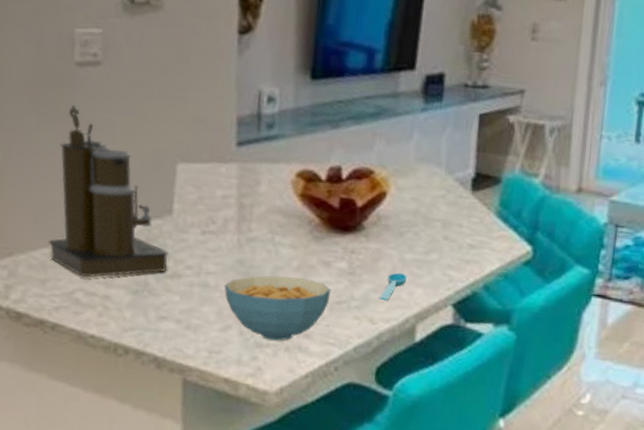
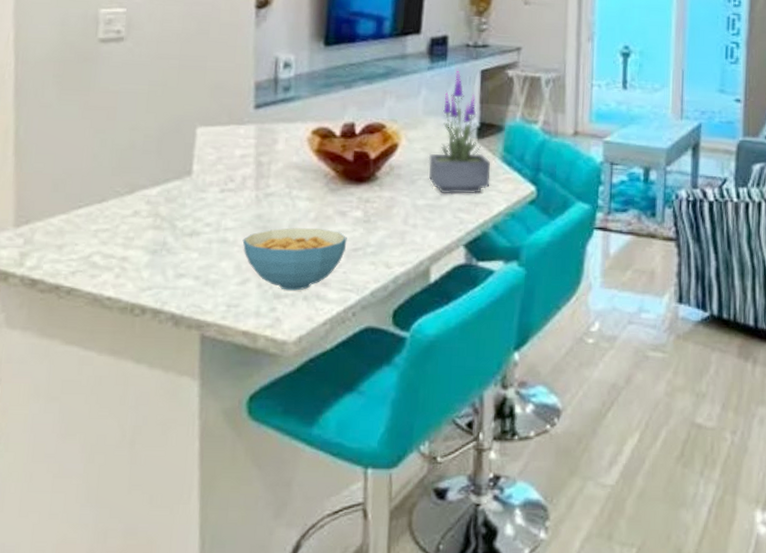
coffee maker: present [48,105,170,278] -> none [66,78,189,241]
spoon: present [378,272,407,301] -> none [393,218,420,246]
potted plant: none [417,110,485,251] -> present [428,68,491,195]

